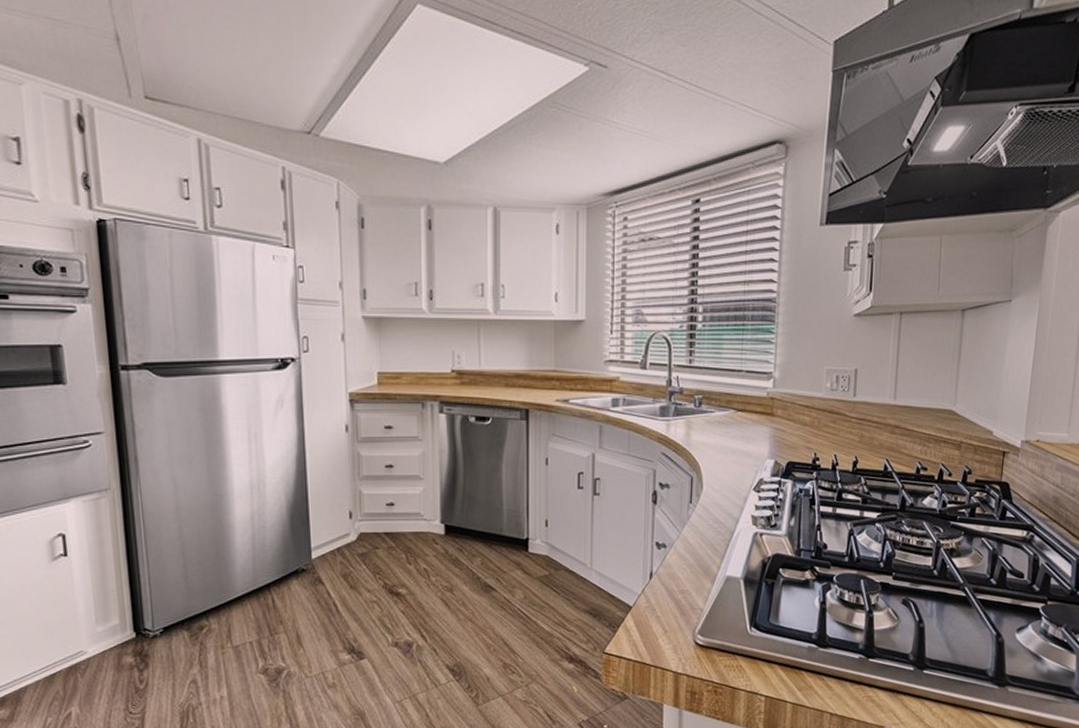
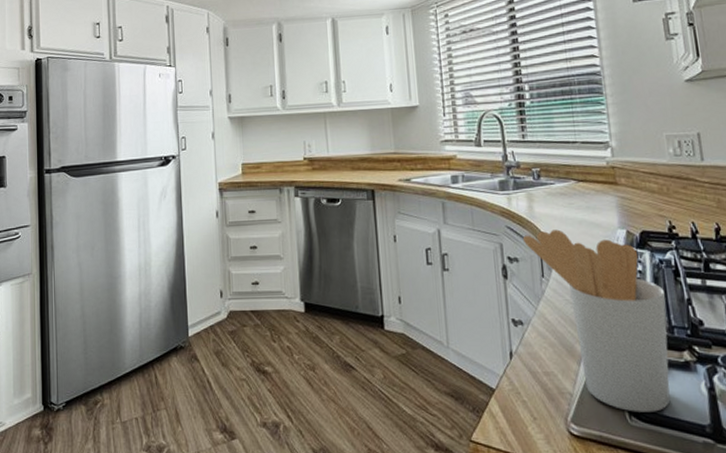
utensil holder: none [676,457,799,624] -> present [522,229,671,412]

